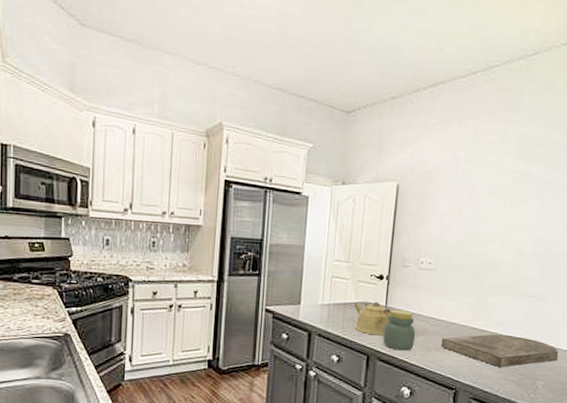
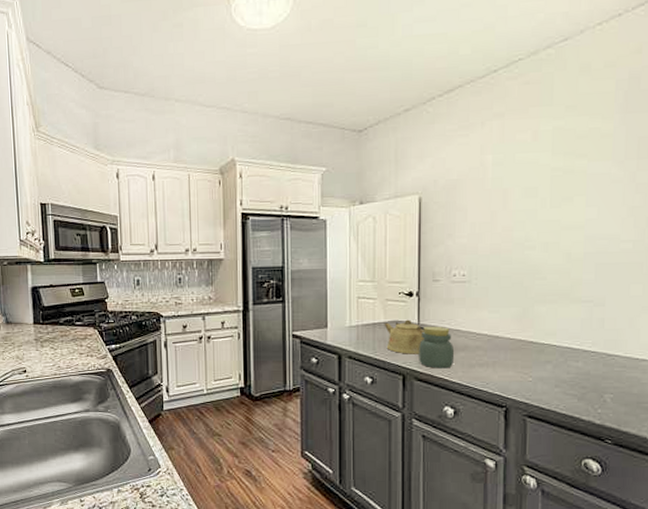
cutting board: present [440,334,559,367] -> none [484,345,628,381]

